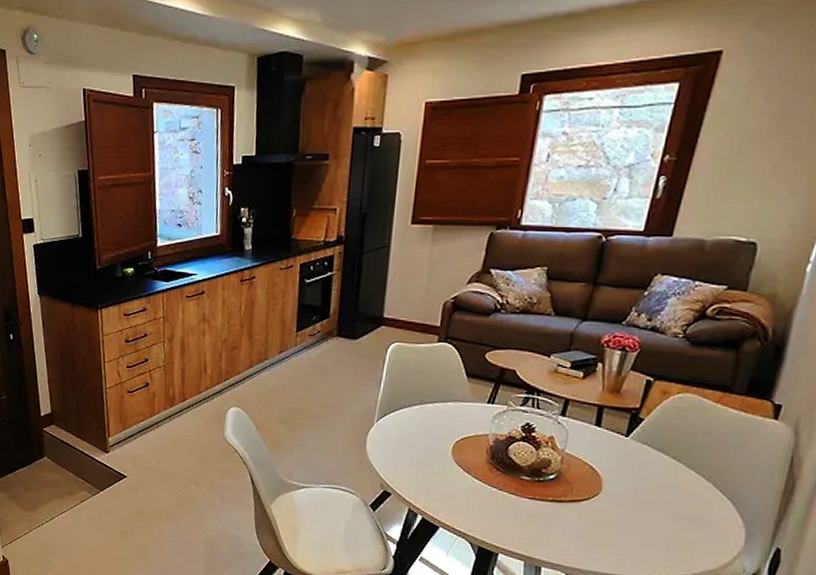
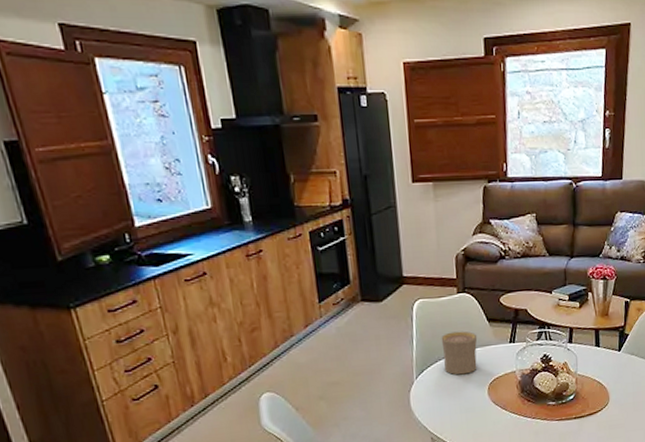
cup: none [409,380,452,427] -> present [441,331,478,375]

